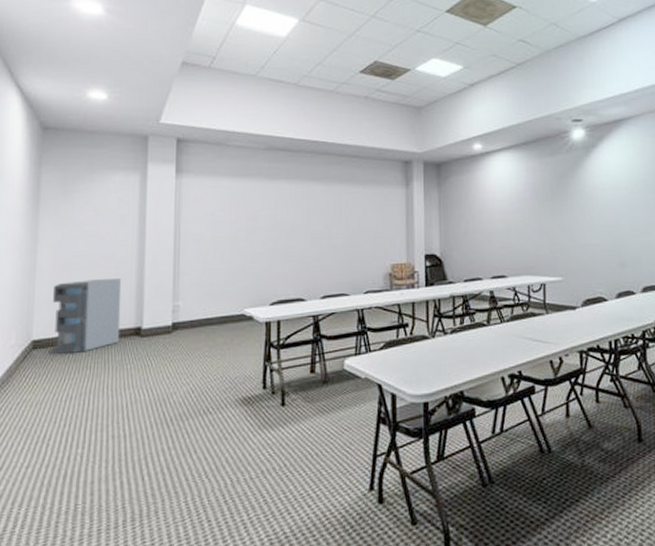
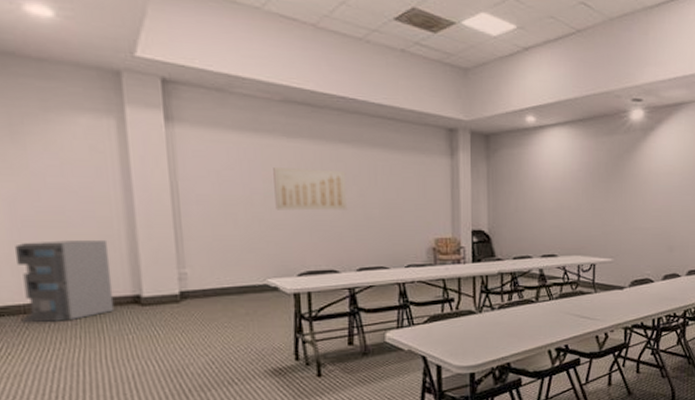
wall art: none [256,205,316,245] -> present [273,167,348,211]

